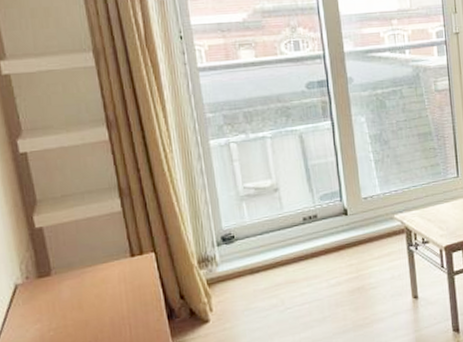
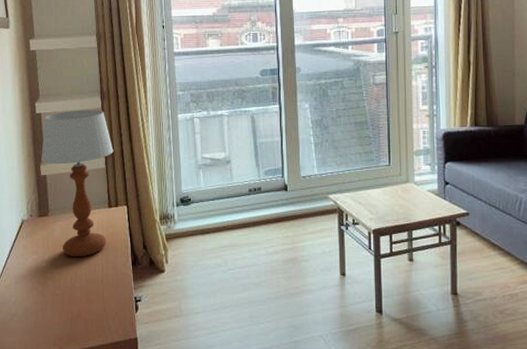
table lamp: none [32,142,133,320] -> present [41,109,114,257]

